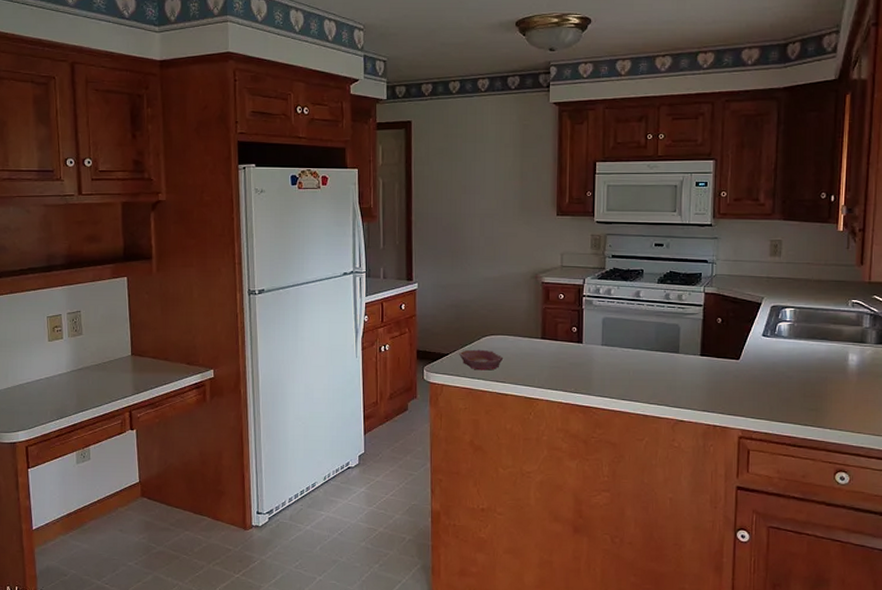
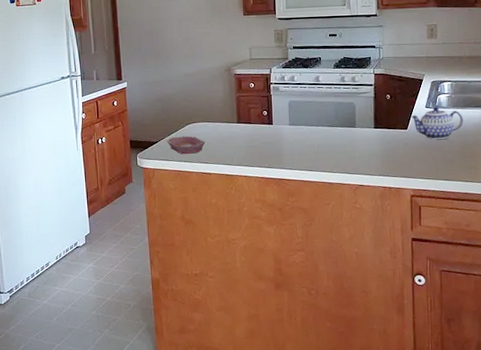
teapot: none [744,335,806,374] -> present [410,106,464,139]

